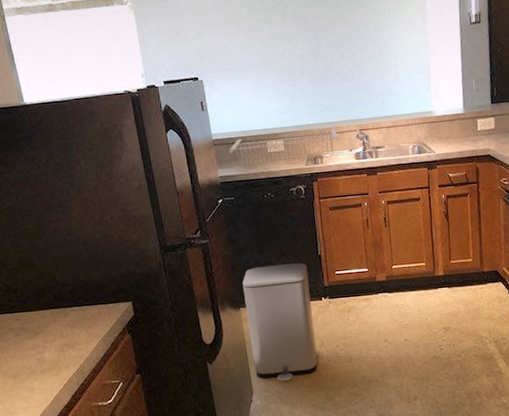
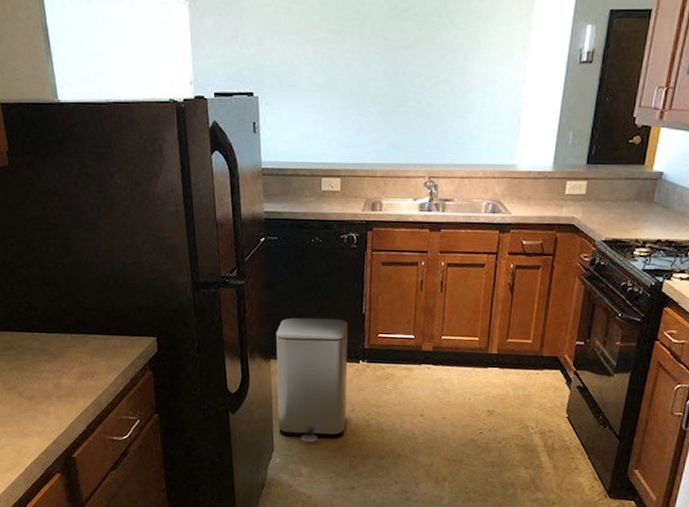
dish rack: present [229,128,339,166] -> none [279,170,404,205]

